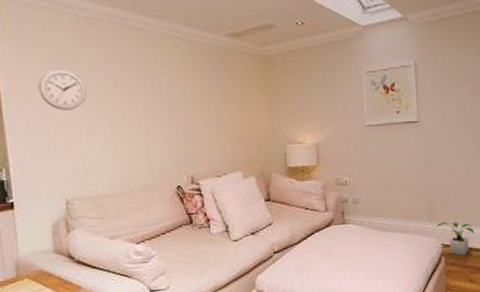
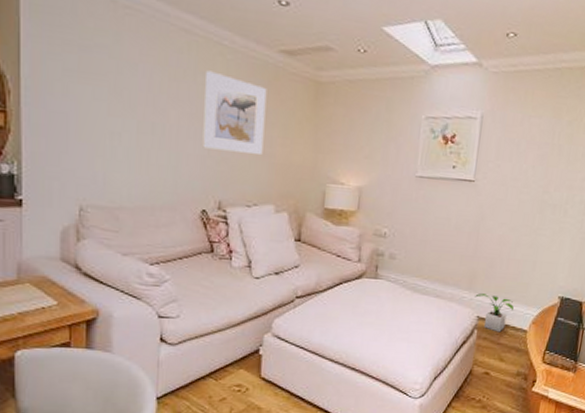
wall clock: present [38,69,87,110] -> none [64,59,116,109]
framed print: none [165,61,225,130] -> present [202,70,267,154]

